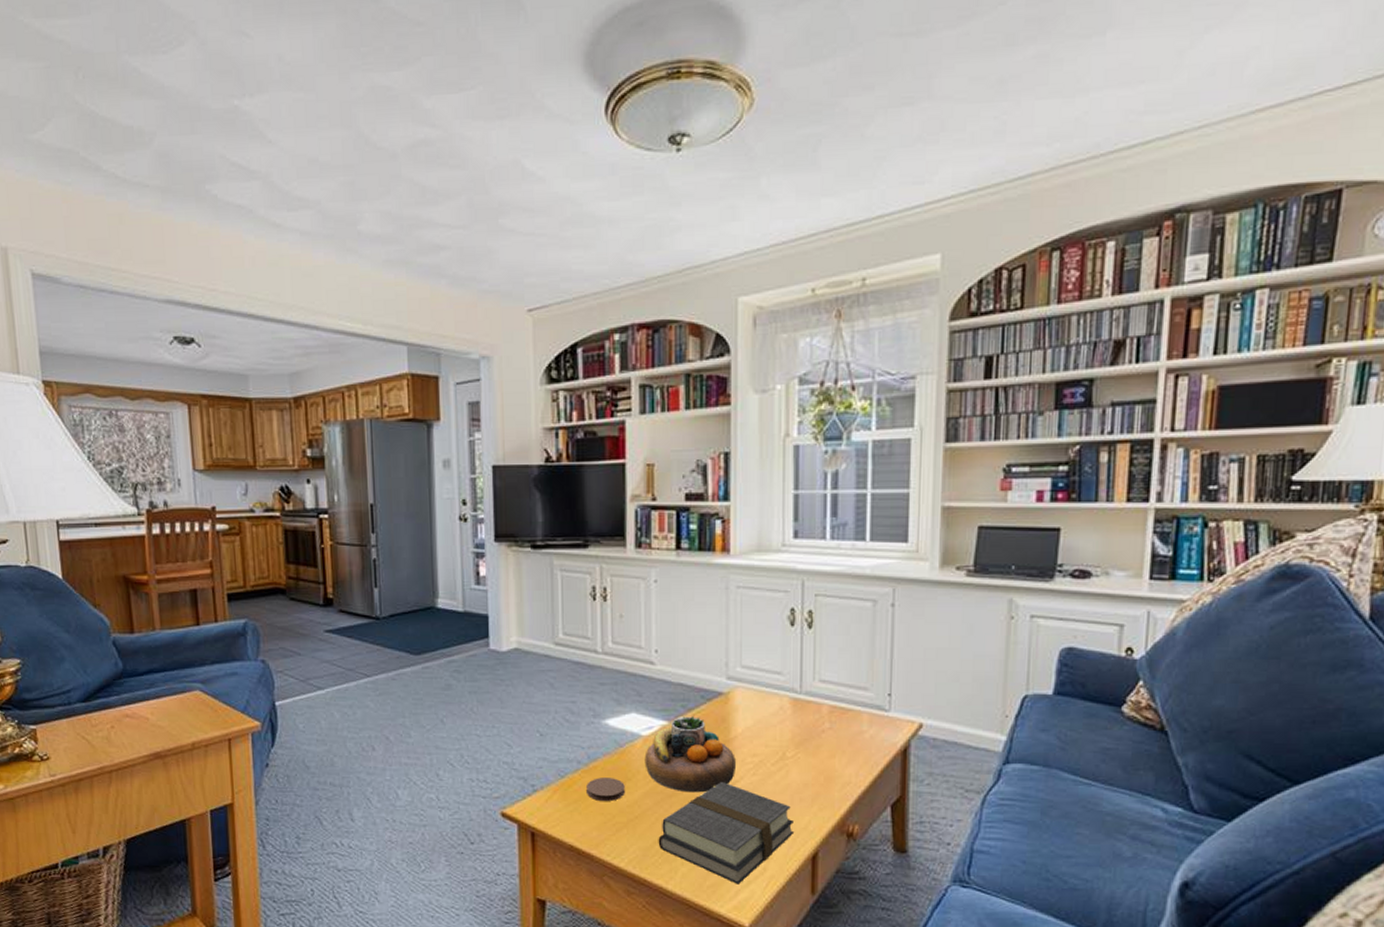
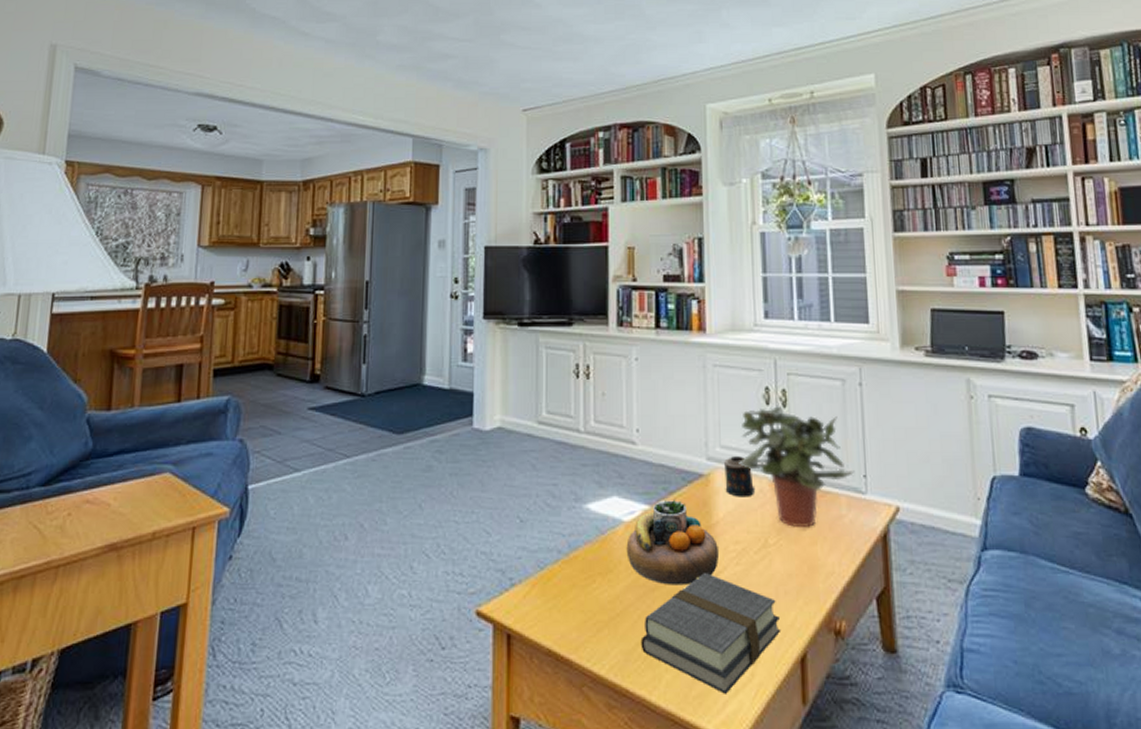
coaster: present [587,778,625,801] -> none [567,569,606,596]
candle: none [745,675,776,714] -> present [724,455,756,497]
potted plant: none [760,626,880,742] -> present [739,405,855,527]

